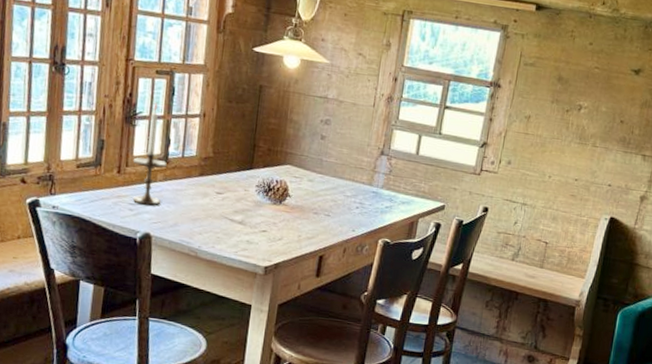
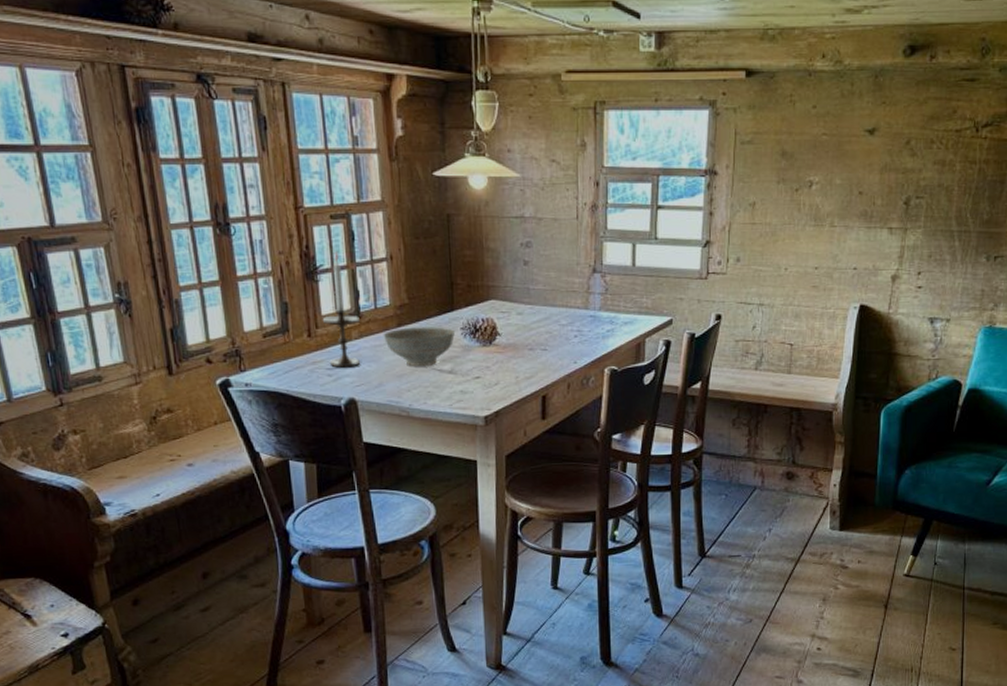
decorative bowl: none [185,178,250,215] -> present [383,327,455,366]

